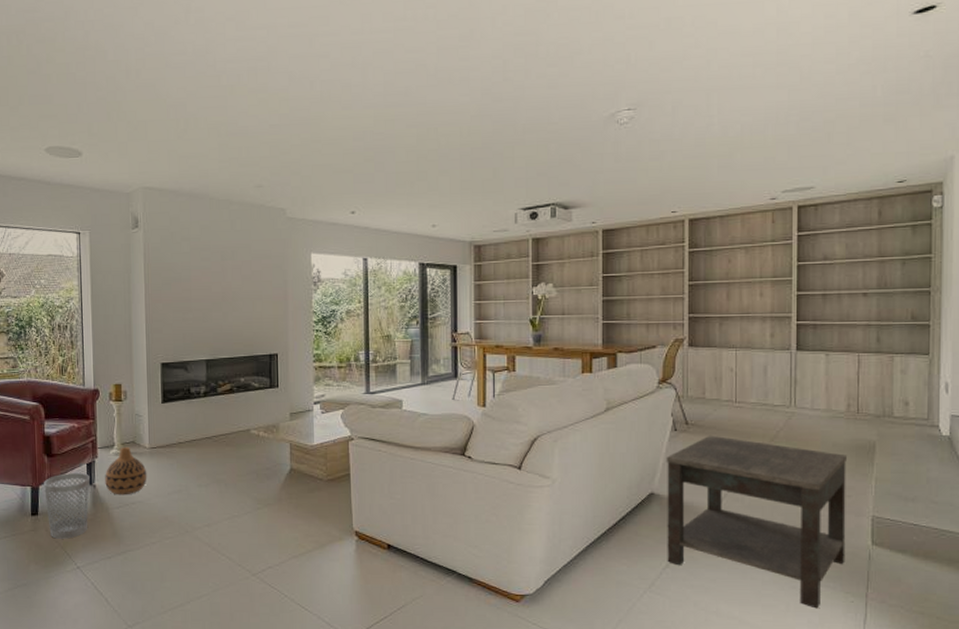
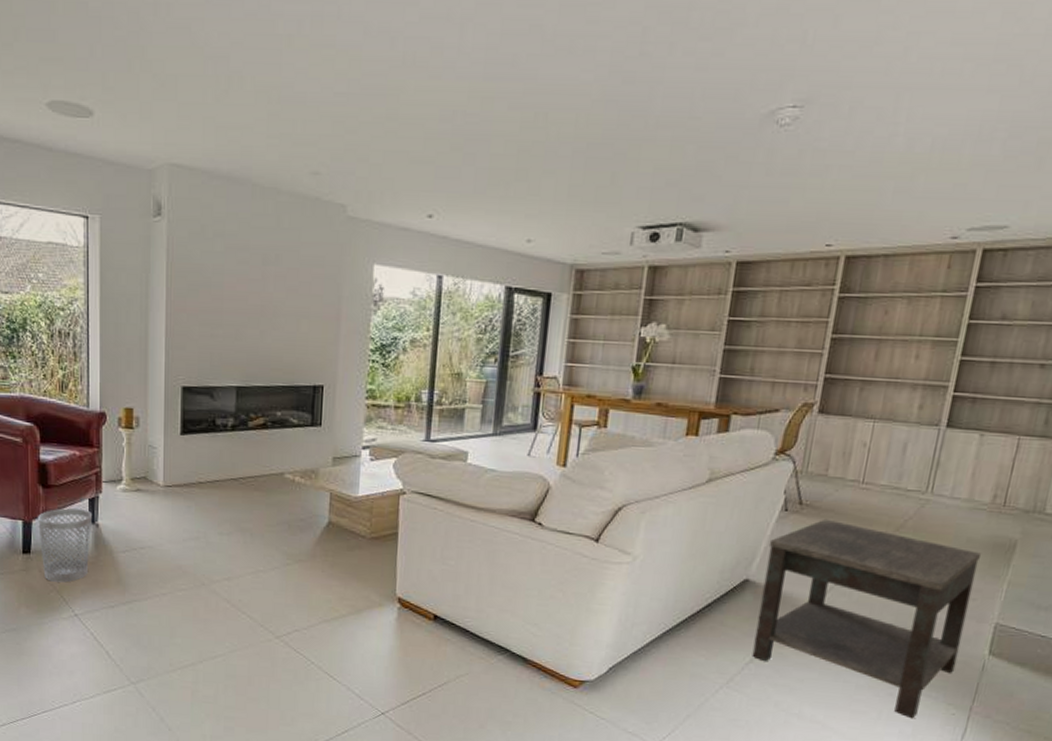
vase: present [105,447,147,495] -> none [110,483,160,539]

